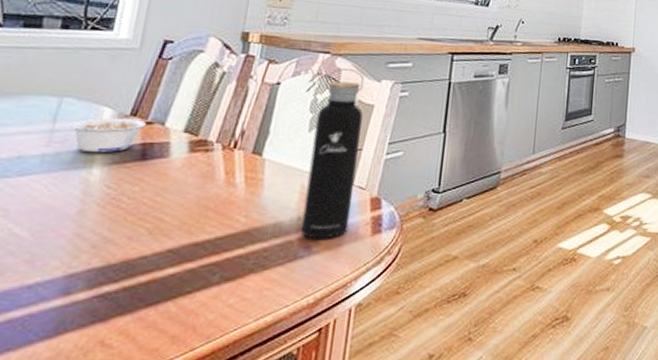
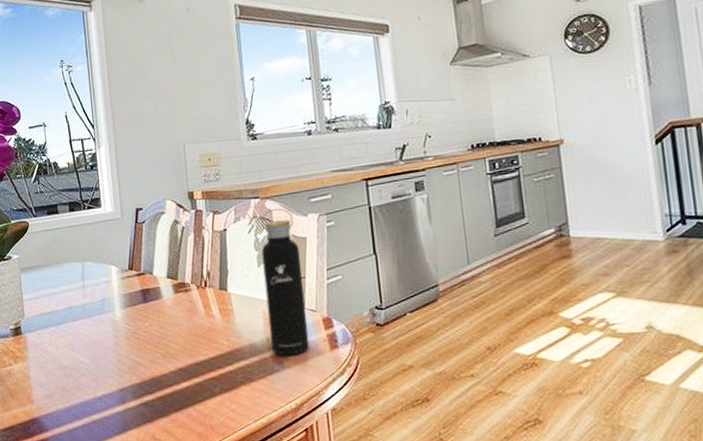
legume: present [70,118,146,153] -> none [94,272,140,301]

